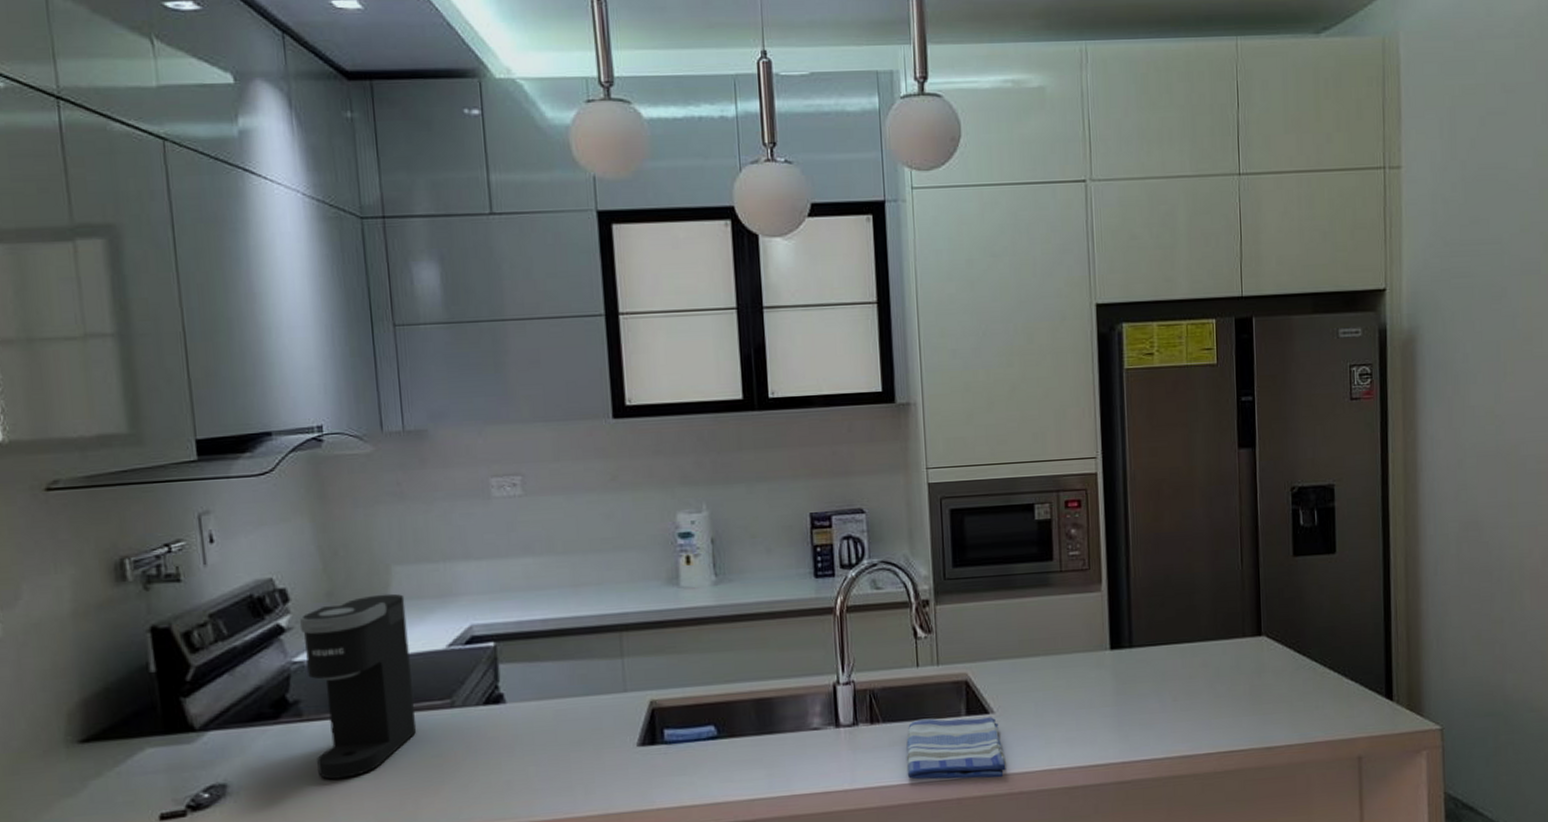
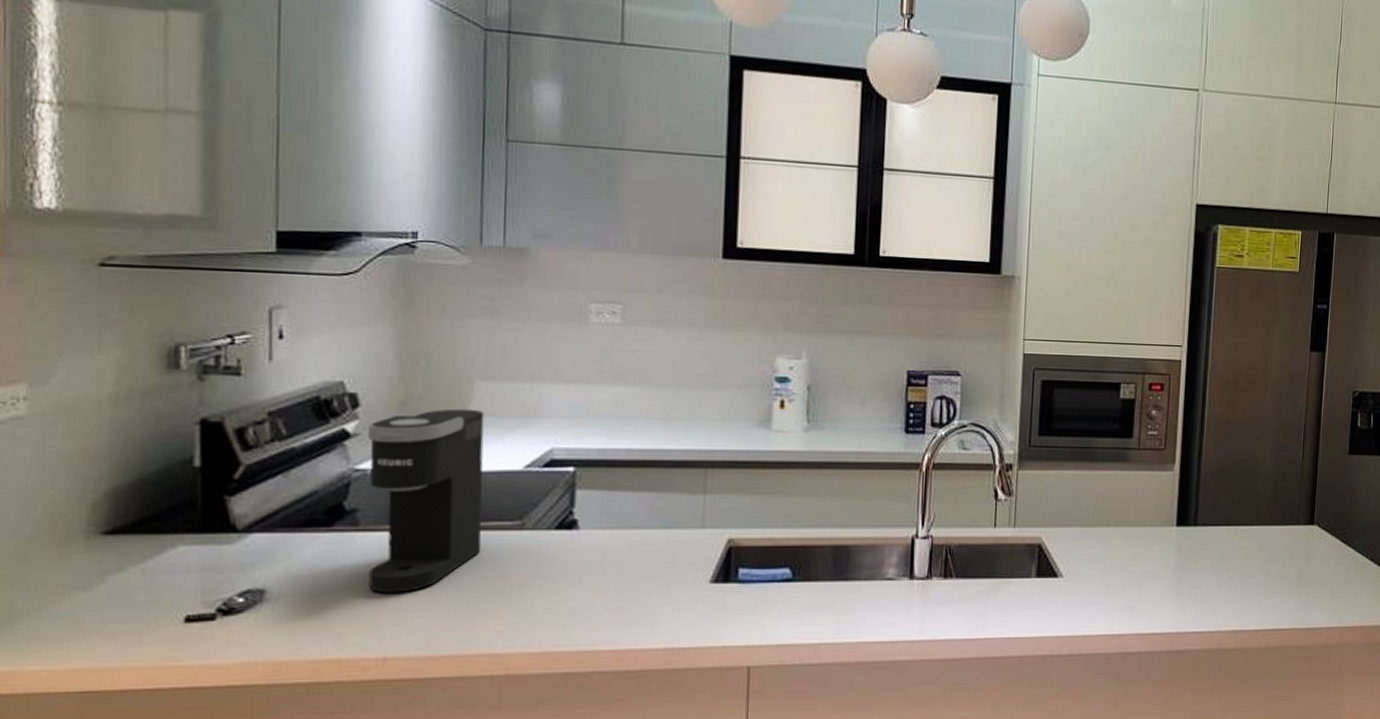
dish towel: present [906,717,1006,780] -> none [973,577,1069,639]

